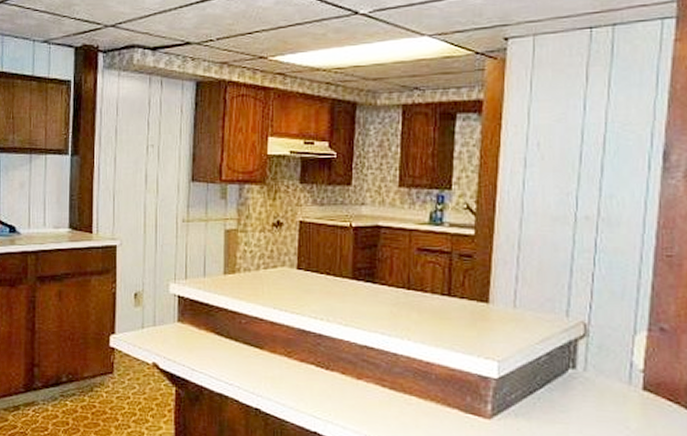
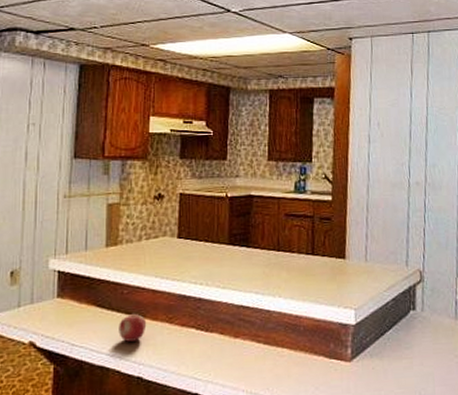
fruit: none [237,343,265,372] -> present [119,313,147,342]

